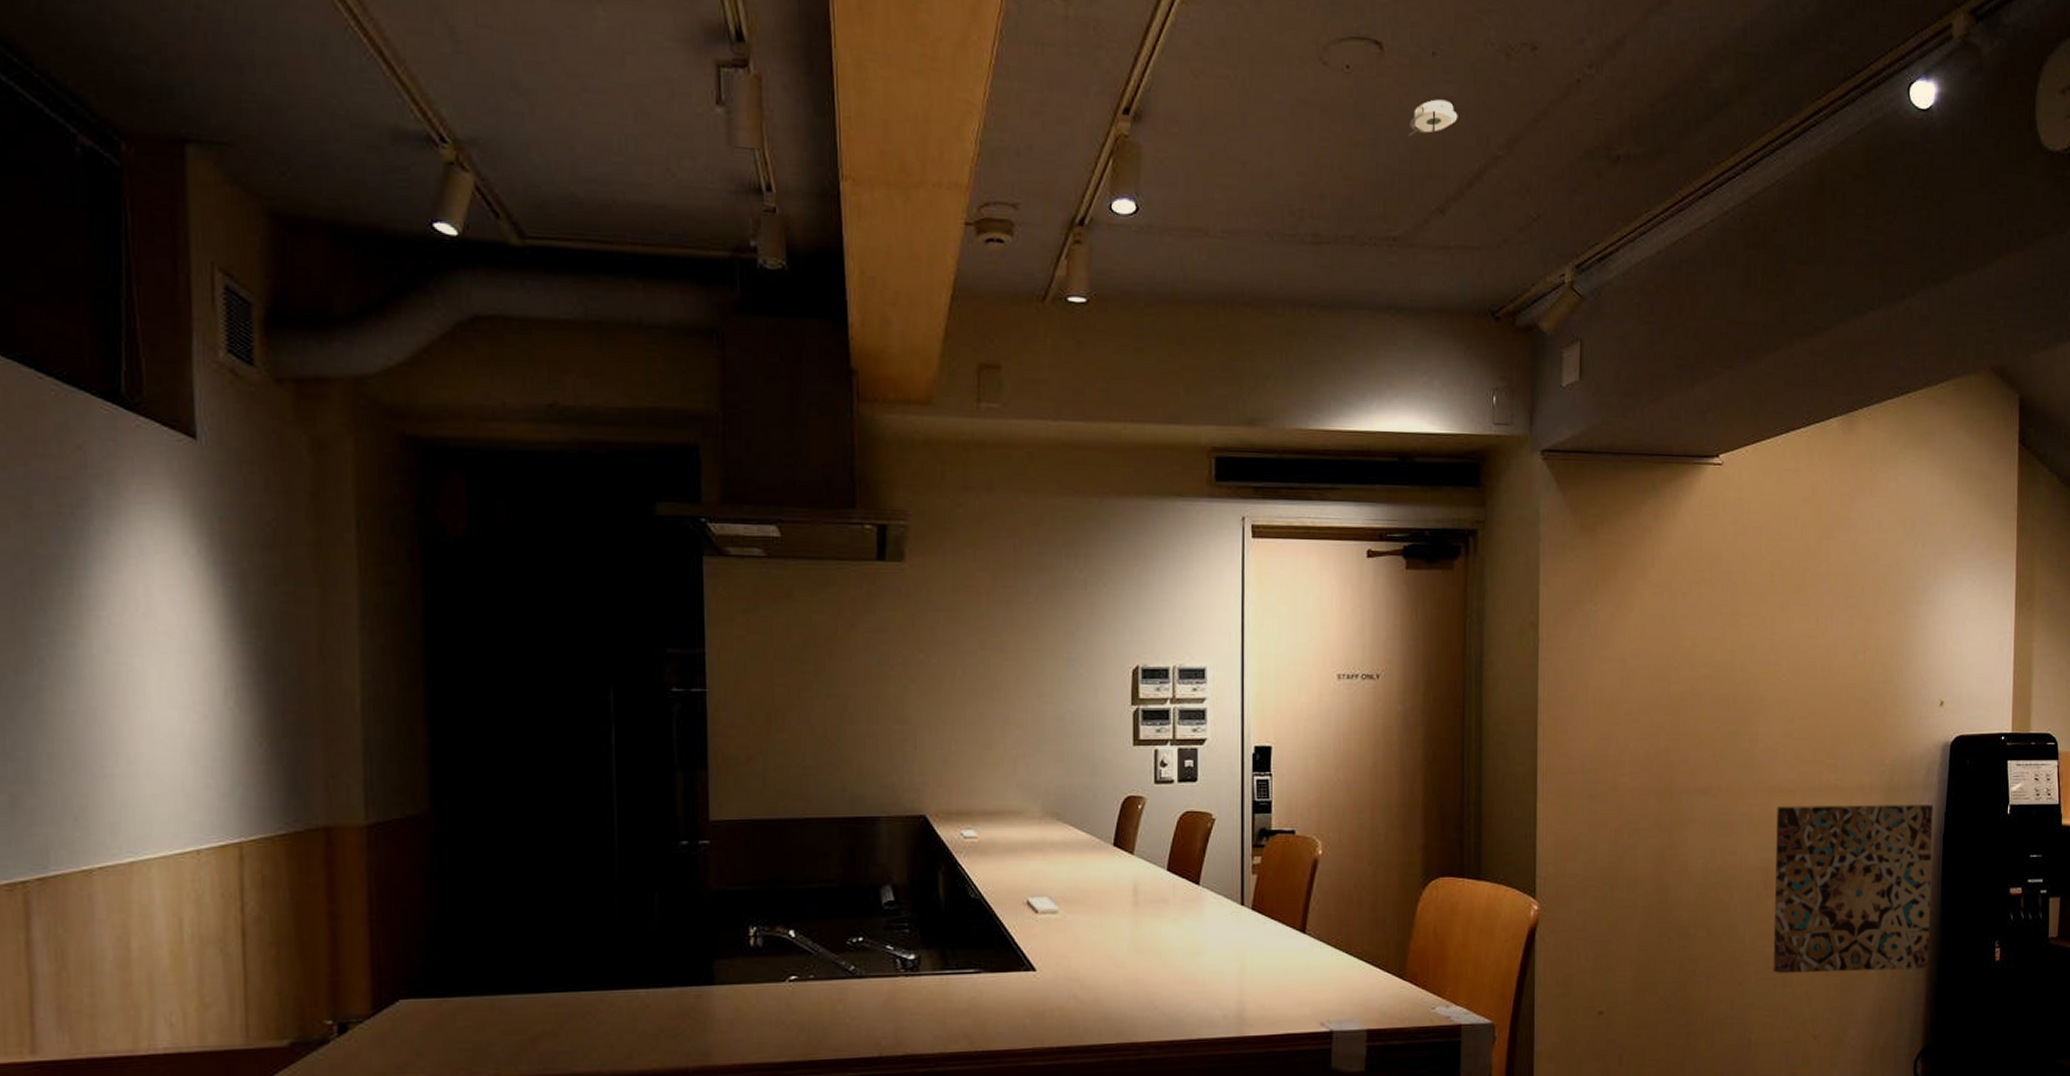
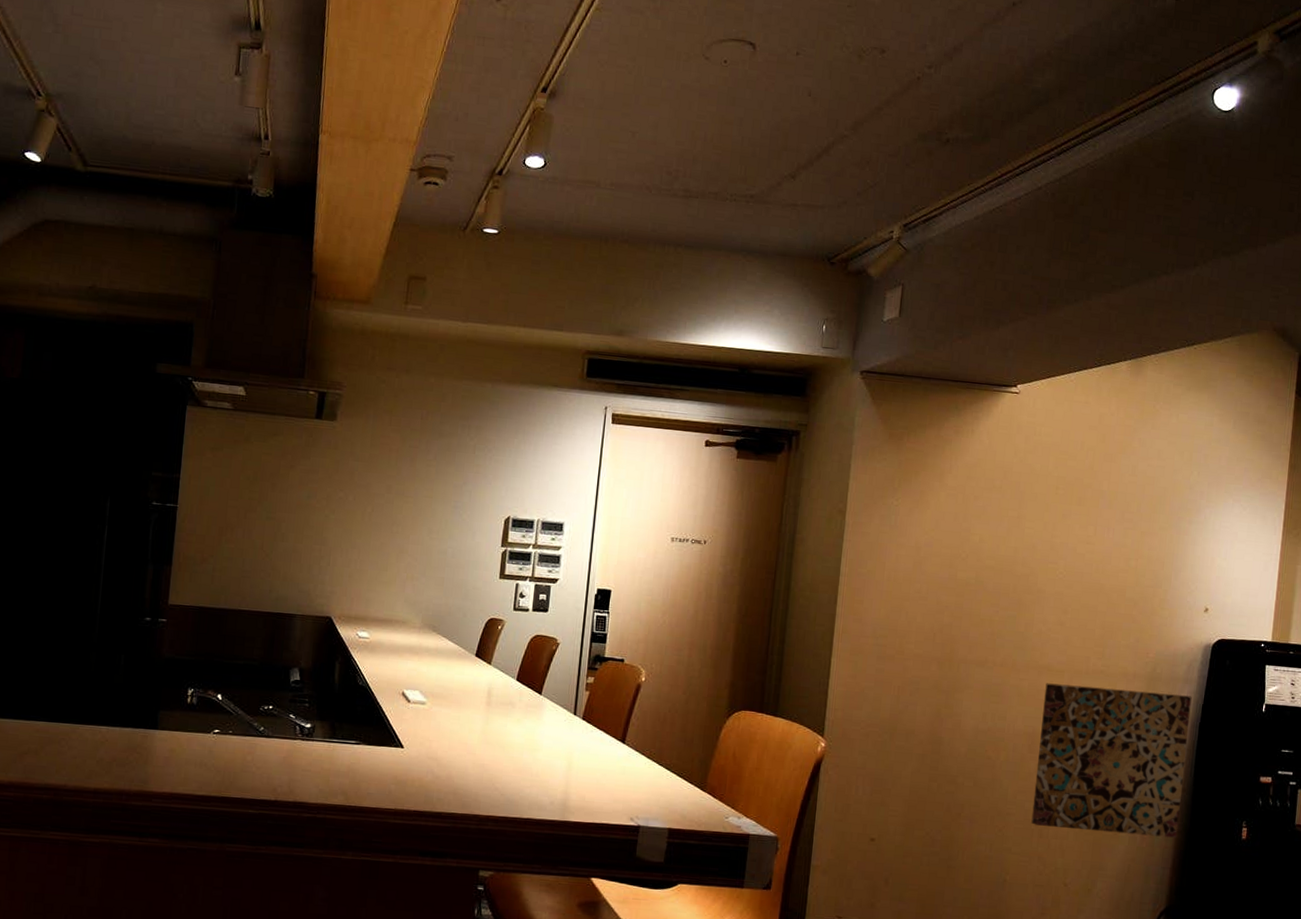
smoke detector: present [1408,99,1458,136] -> none [770,89,814,117]

